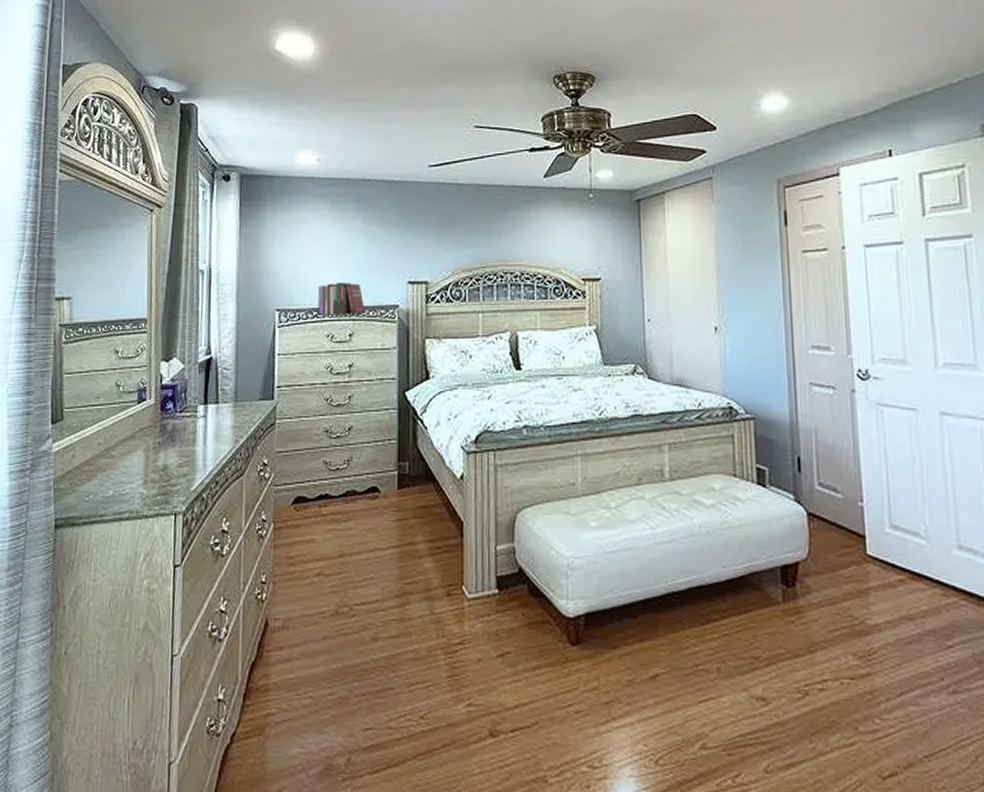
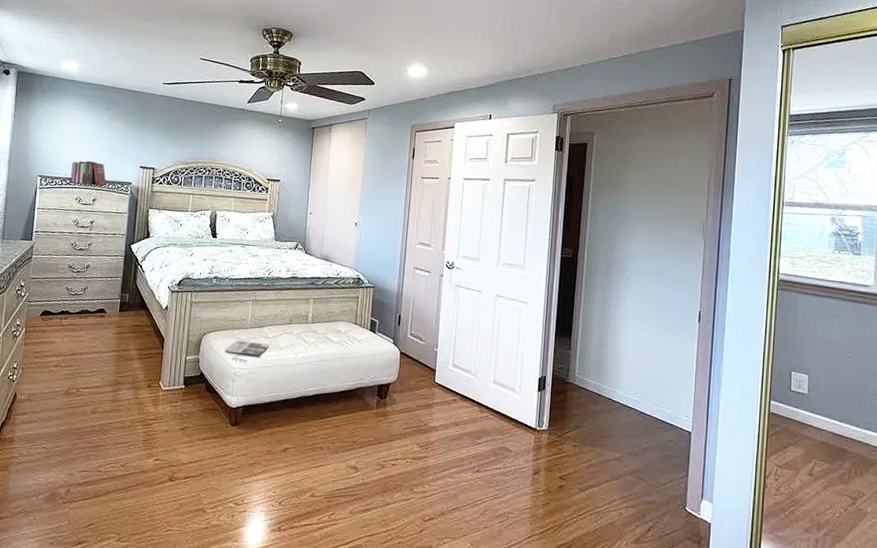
magazine: none [549,515,613,548] -> present [224,340,270,363]

